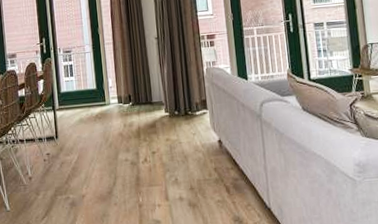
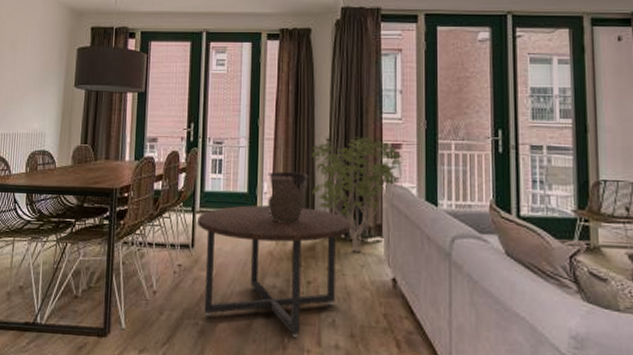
coffee table: none [58,94,182,197] -> present [198,205,351,339]
decorative bowl: none [110,67,145,109] -> present [267,171,310,223]
shrub: none [144,32,217,125] -> present [311,135,402,253]

